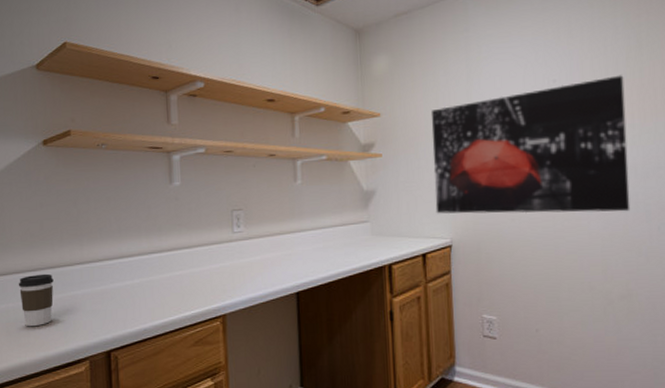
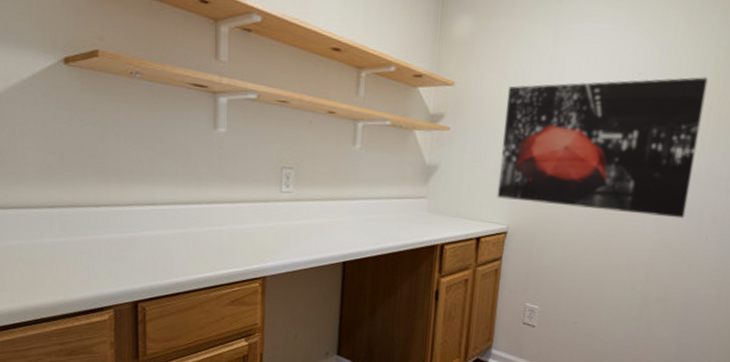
coffee cup: present [18,273,54,327] -> none [32,212,75,268]

